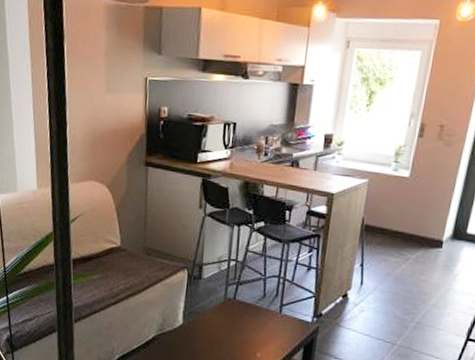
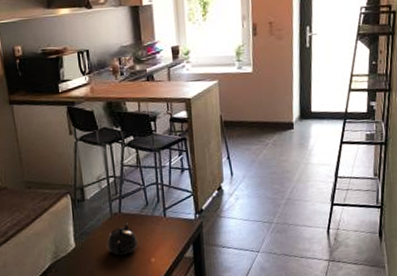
teapot: none [214,310,248,344] -> present [106,222,138,256]

